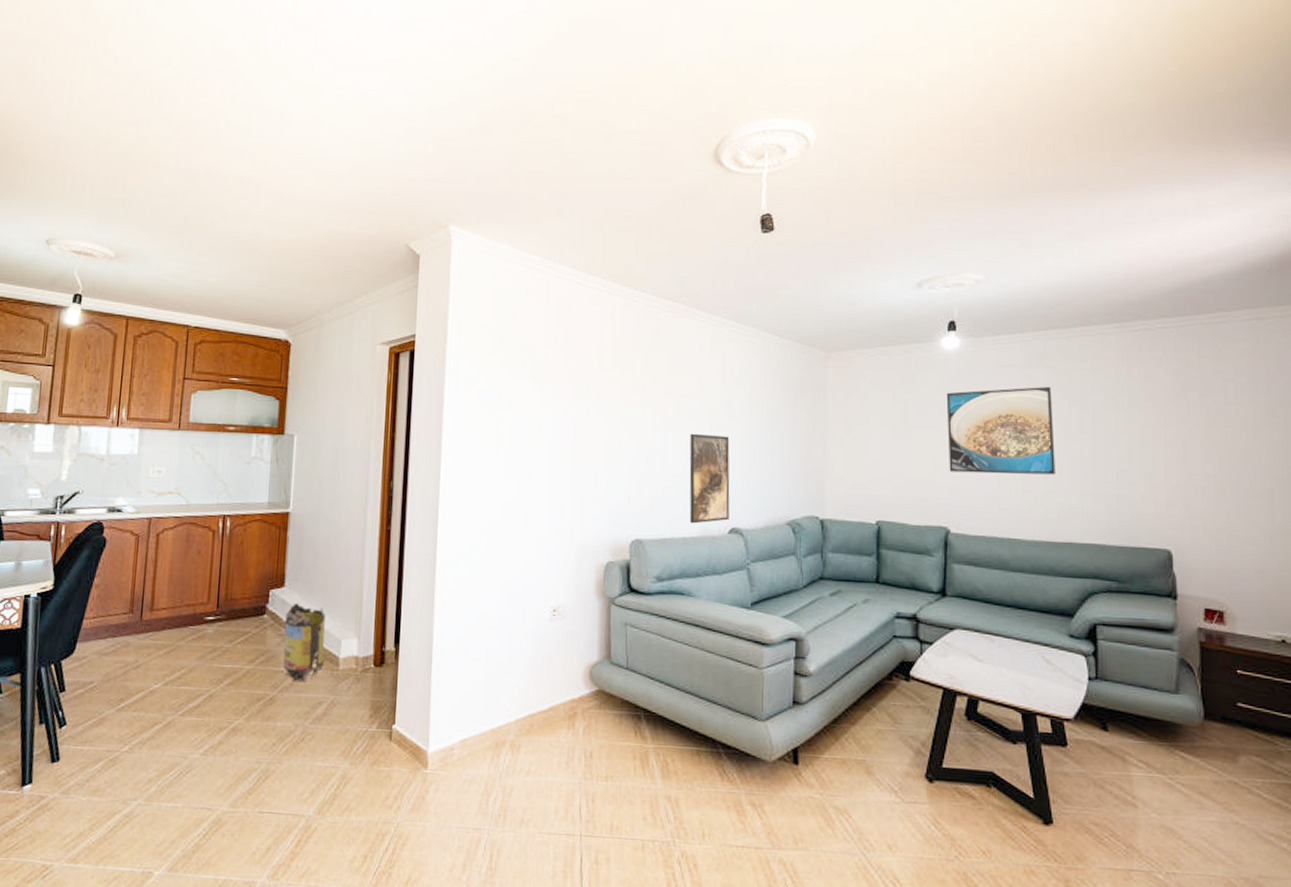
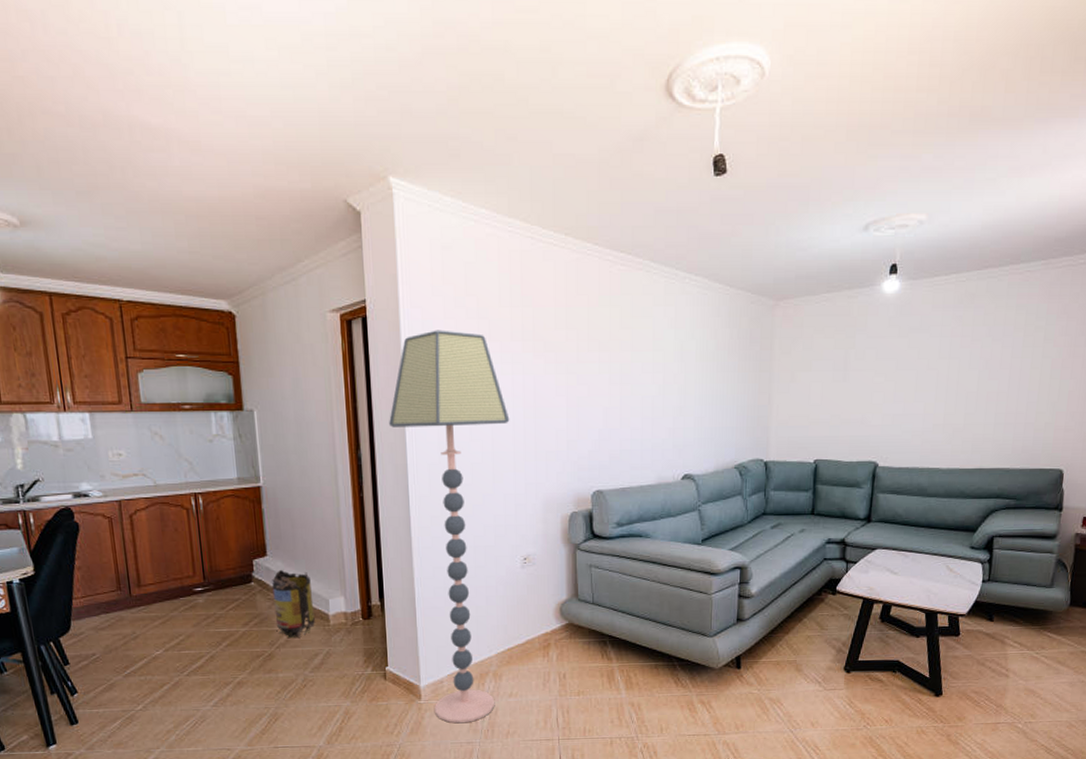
floor lamp: none [425,366,548,804] -> present [389,330,510,724]
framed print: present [689,433,730,524] -> none [645,387,683,473]
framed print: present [946,386,1055,475] -> none [881,325,979,411]

